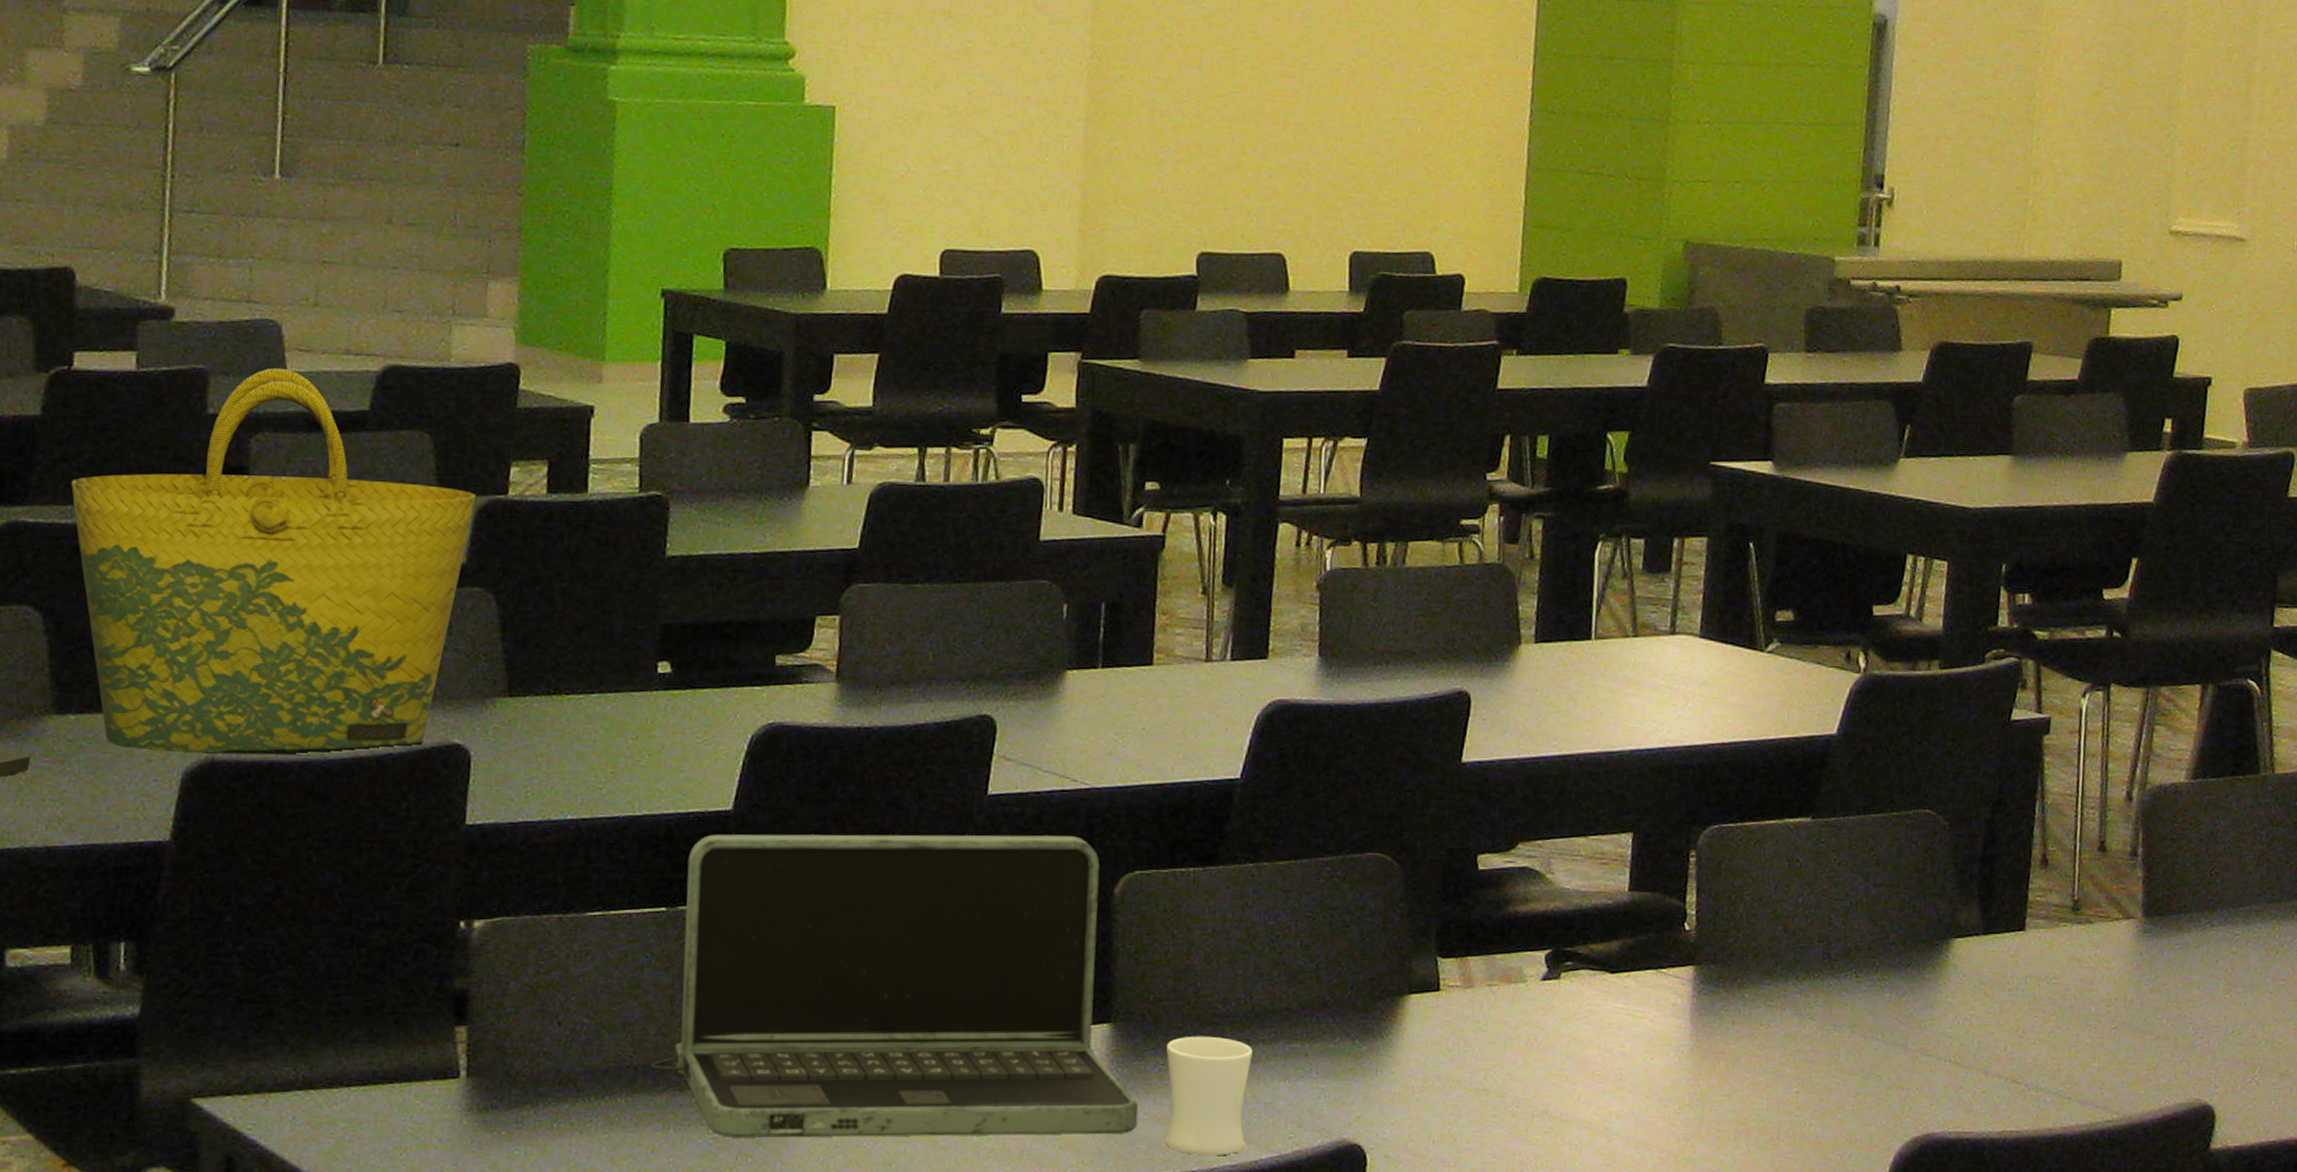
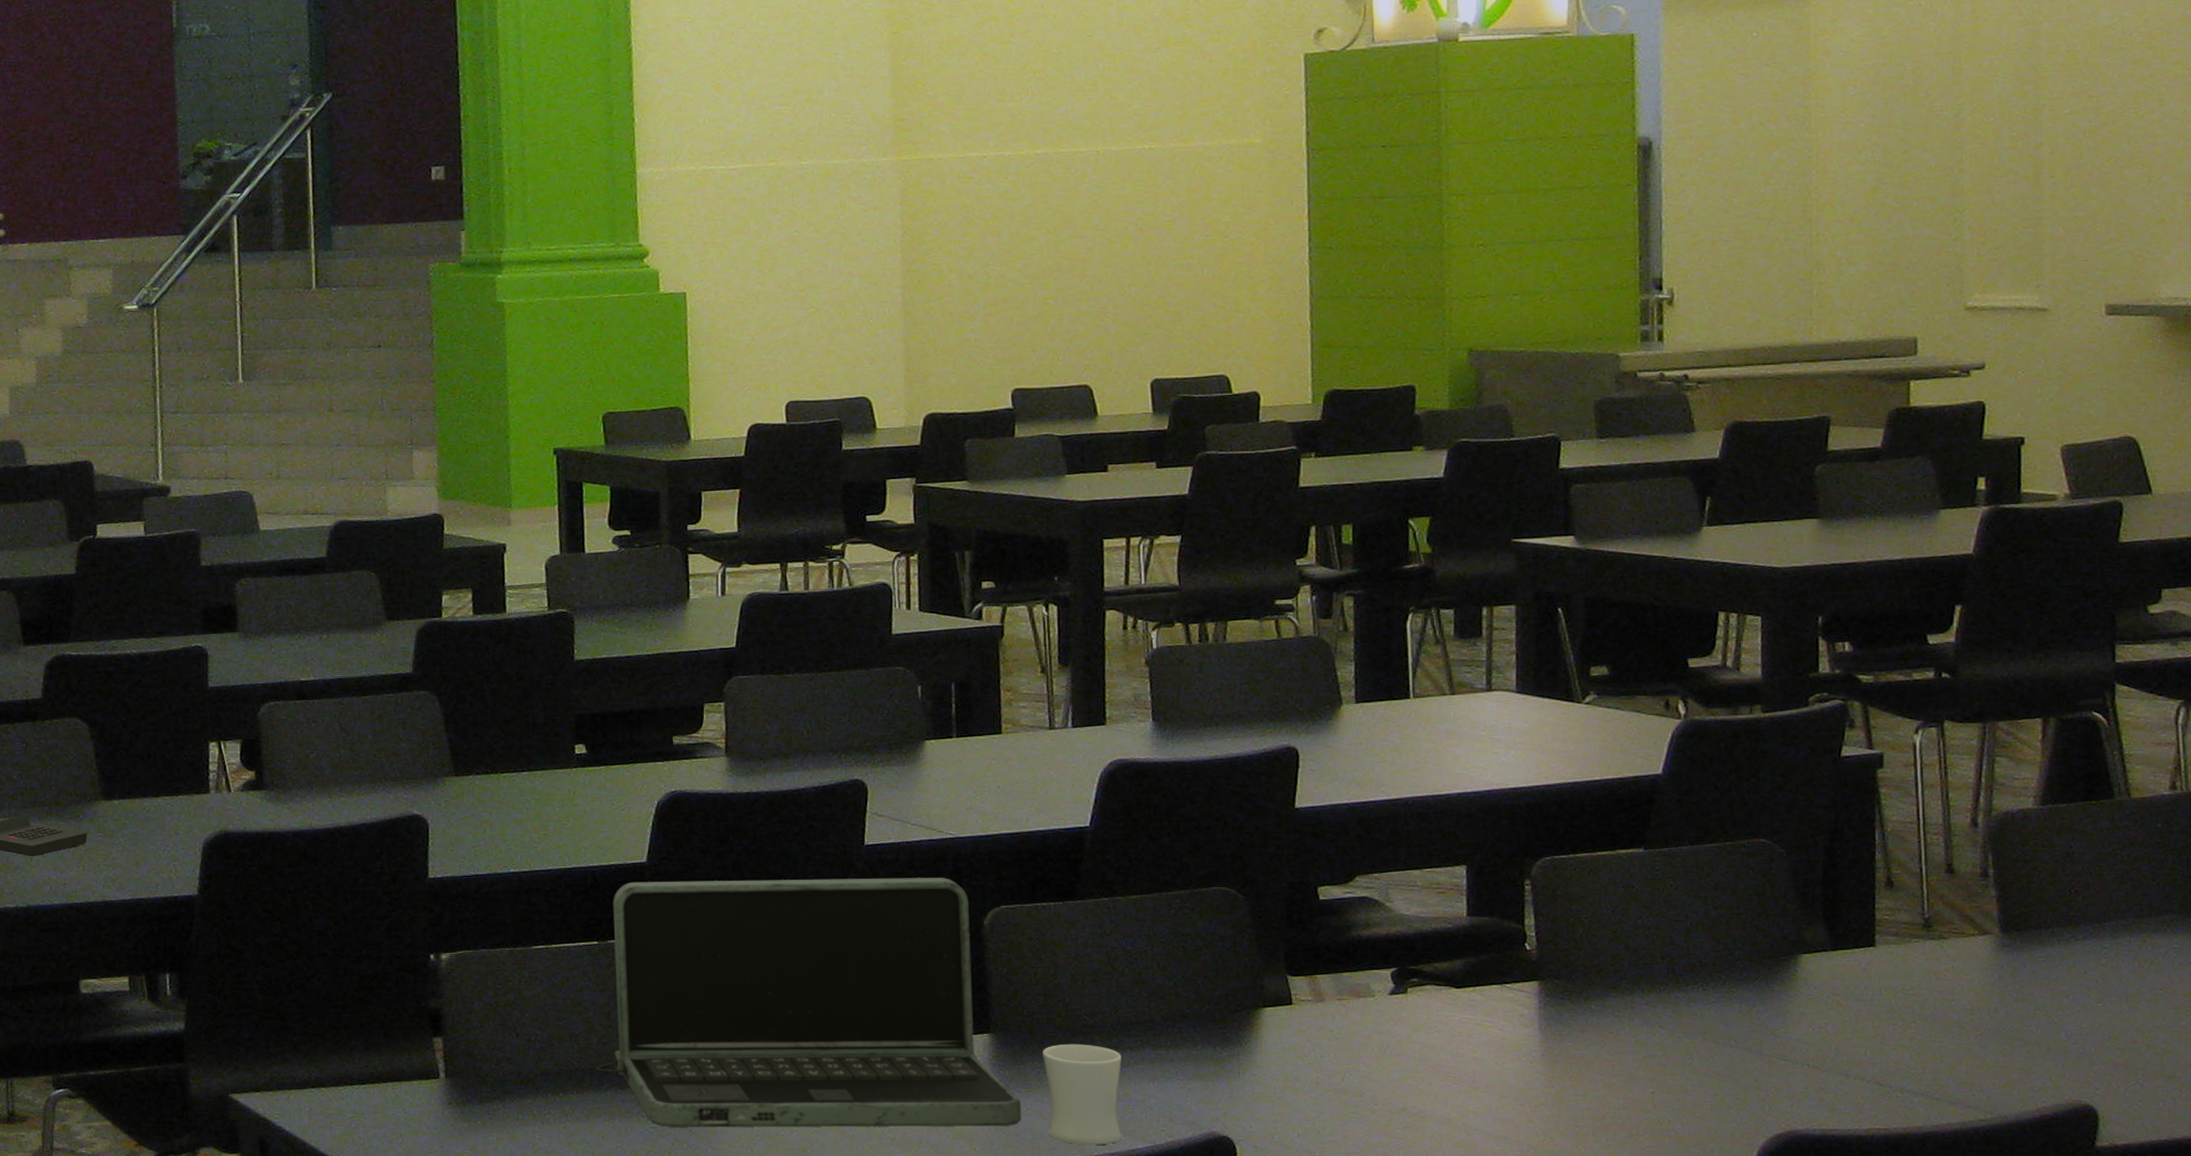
tote bag: present [71,367,476,756] -> none [102,527,417,827]

